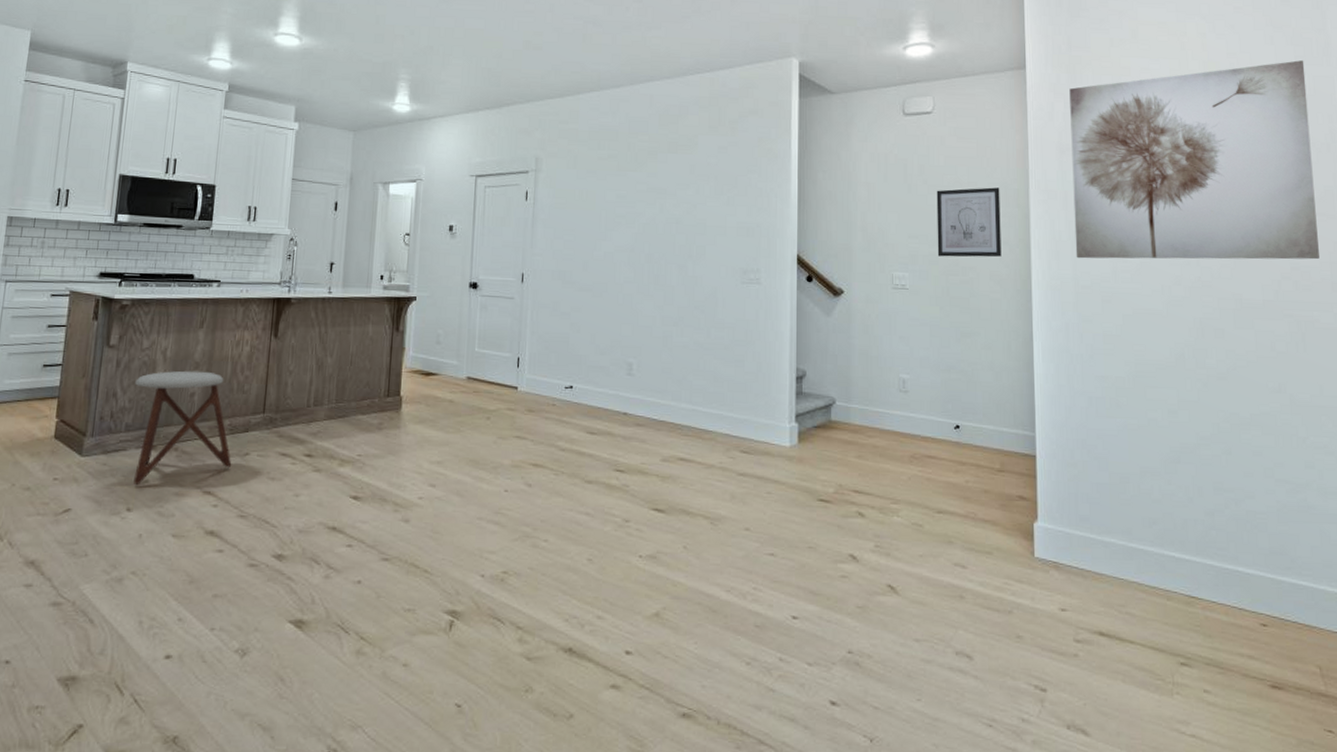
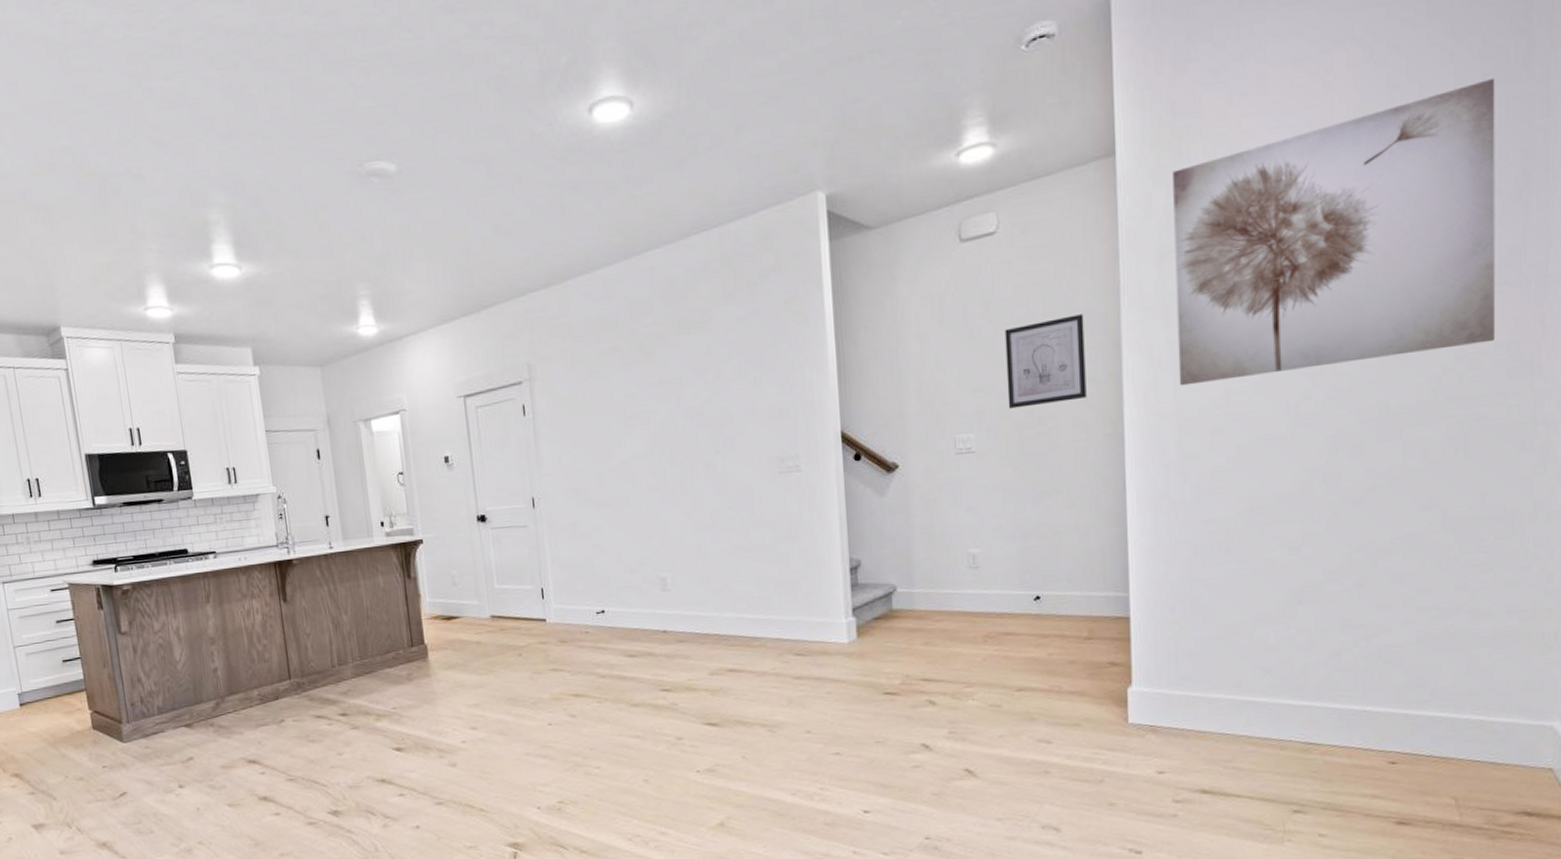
stool: present [133,370,232,486] -> none [156,645,270,764]

